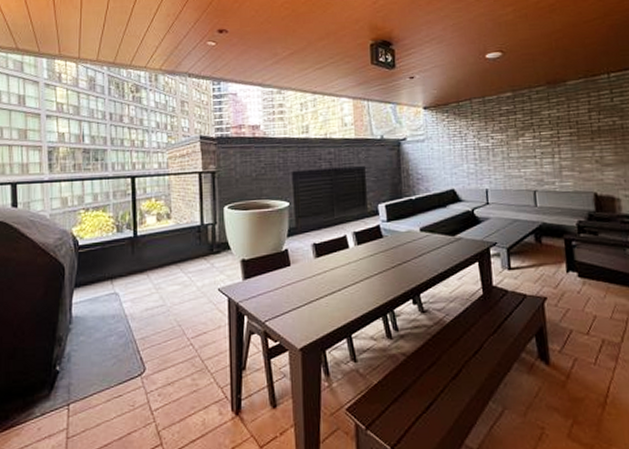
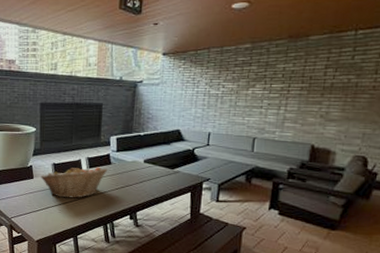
fruit basket: none [299,242,380,286] -> present [40,166,108,198]

